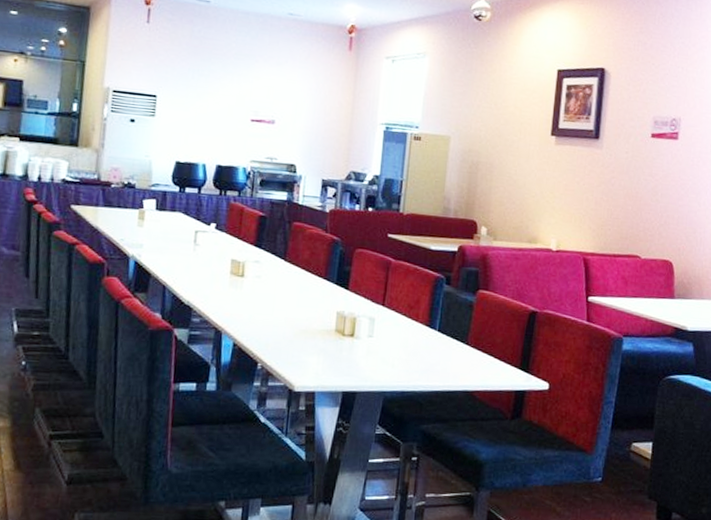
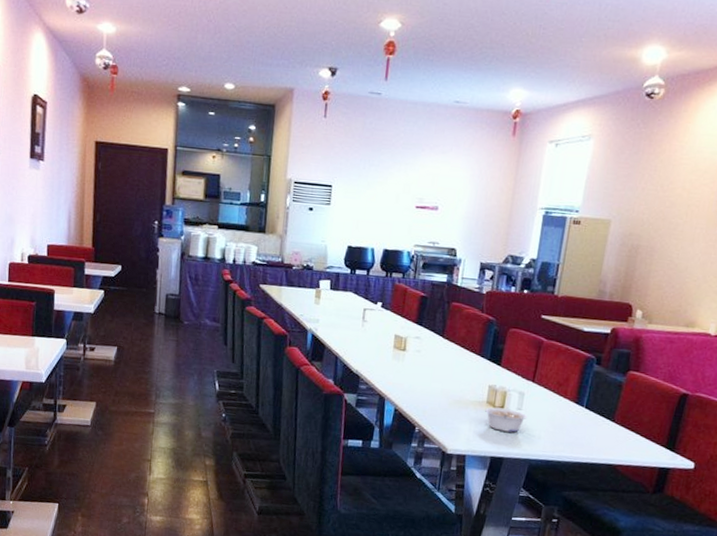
legume: none [334,335,379,363] -> present [485,407,527,433]

